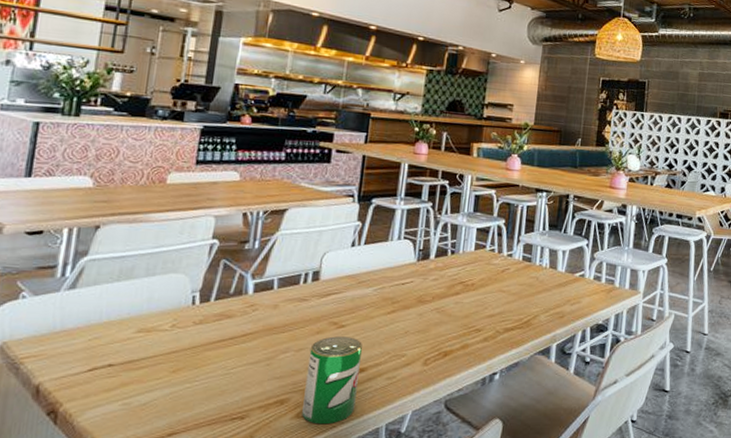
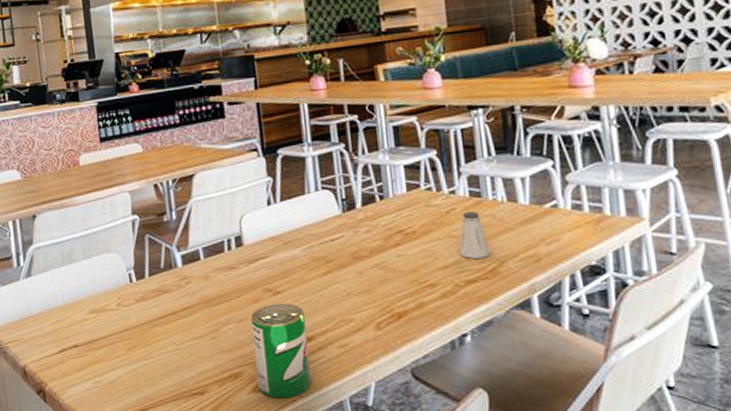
saltshaker: none [505,272,529,311] -> present [459,211,490,259]

